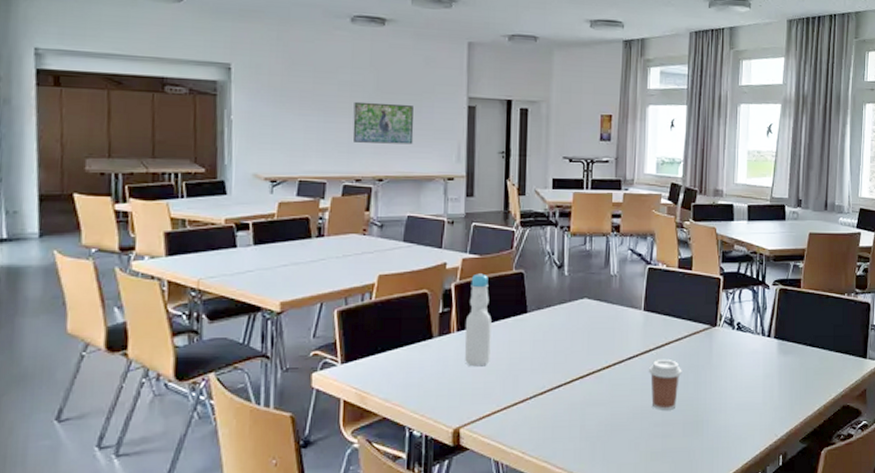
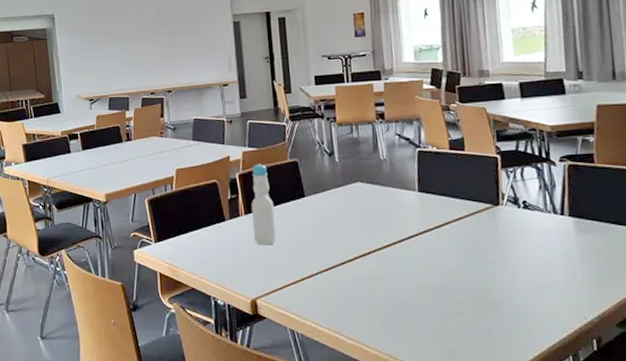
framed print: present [352,101,414,145] -> none [143,28,192,63]
coffee cup: present [649,360,682,410] -> none [431,239,467,288]

